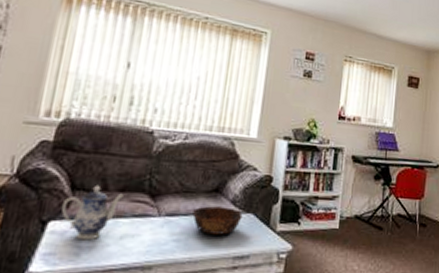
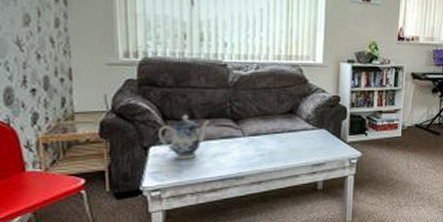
bowl: present [192,206,243,235] -> none [273,125,316,148]

